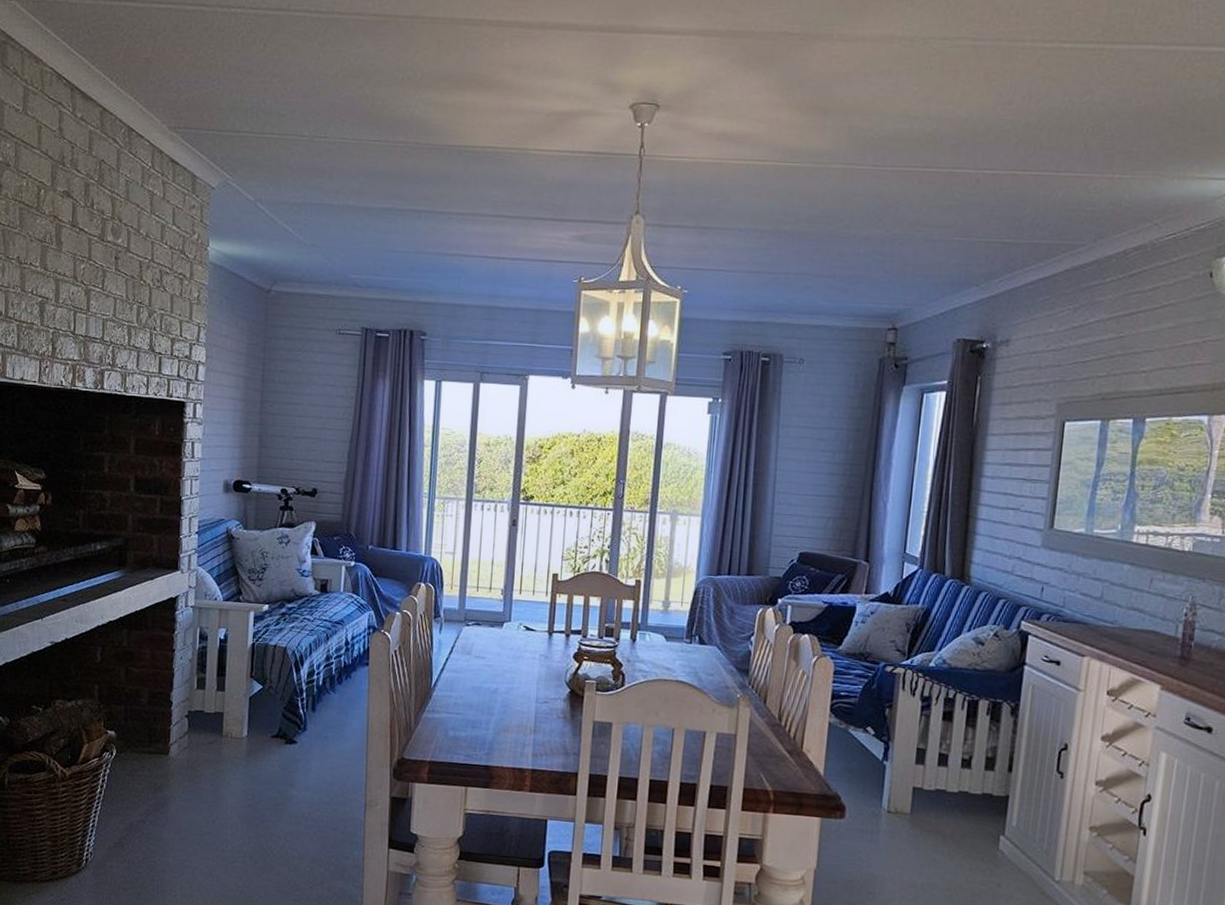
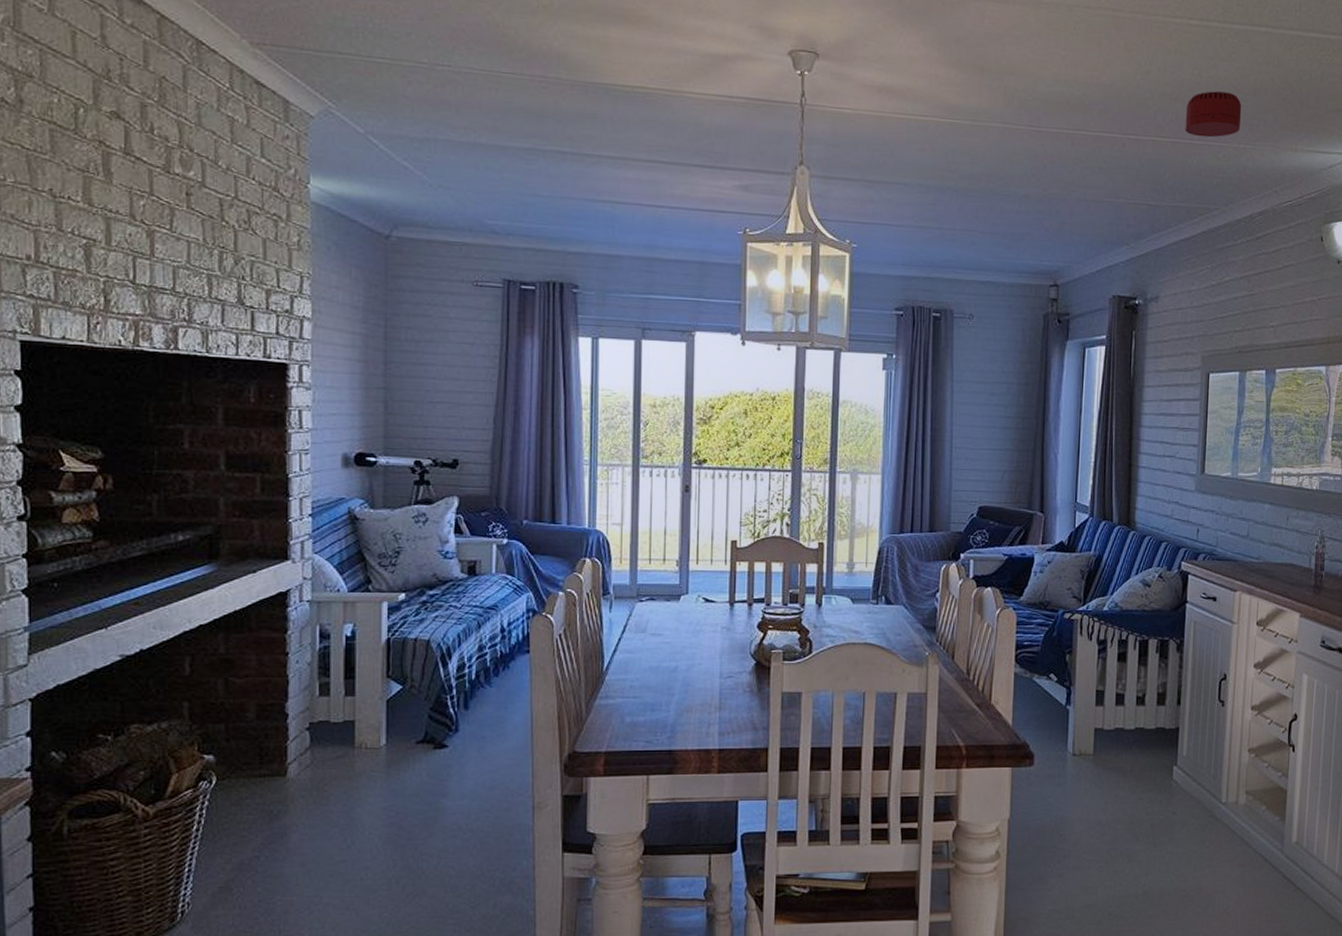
smoke detector: none [1050,118,1120,169] -> present [1185,91,1242,138]

